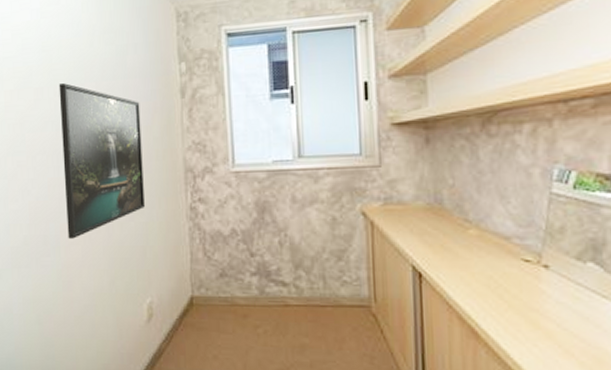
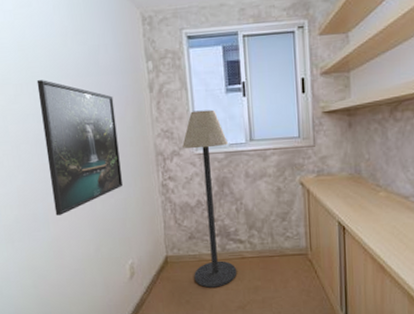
floor lamp: none [215,119,279,342] -> present [181,109,237,288]

